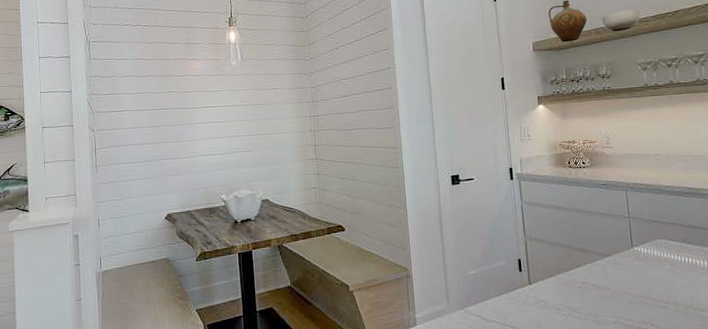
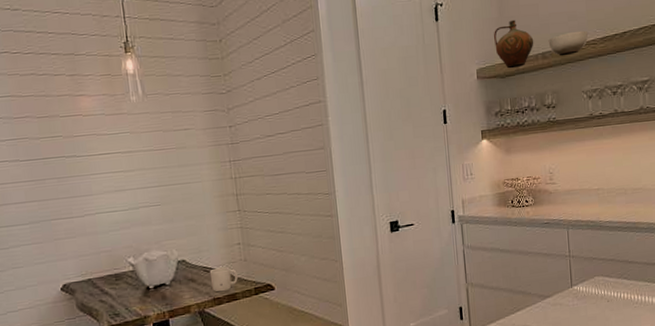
mug: none [288,207,313,230] -> present [209,266,238,293]

